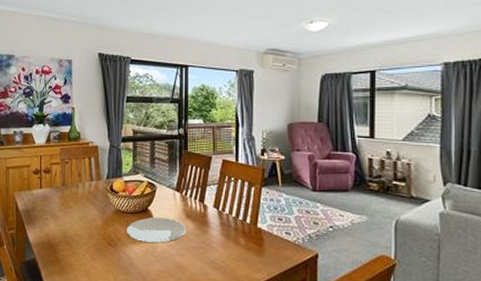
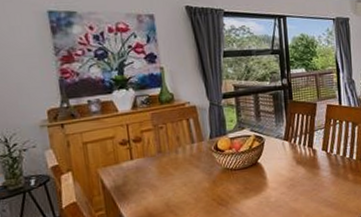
plate: present [127,217,186,244] -> none [237,167,298,196]

